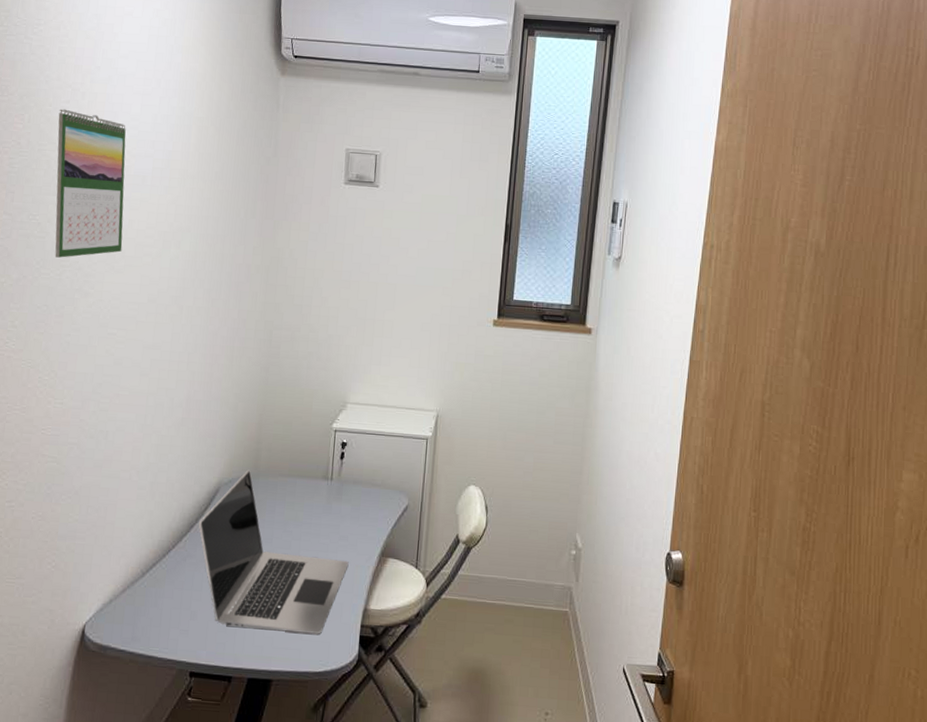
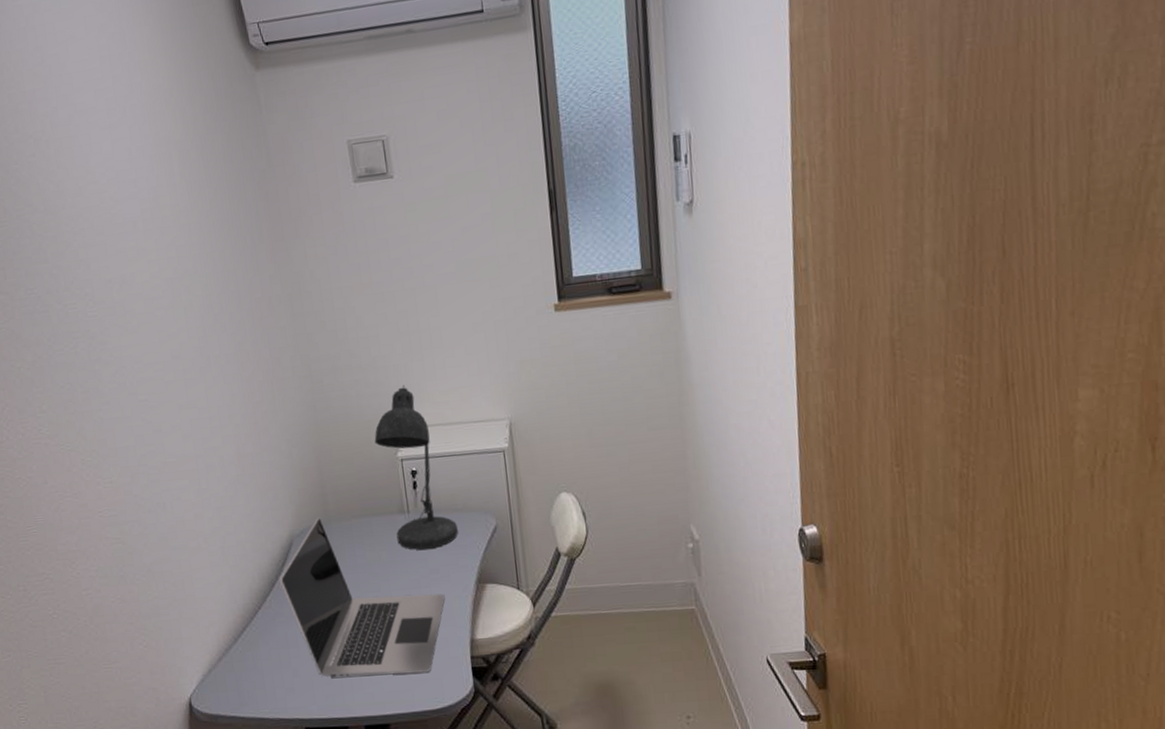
calendar: present [55,109,126,258] -> none [26,162,132,330]
desk lamp: none [314,364,373,517] -> present [374,384,458,551]

